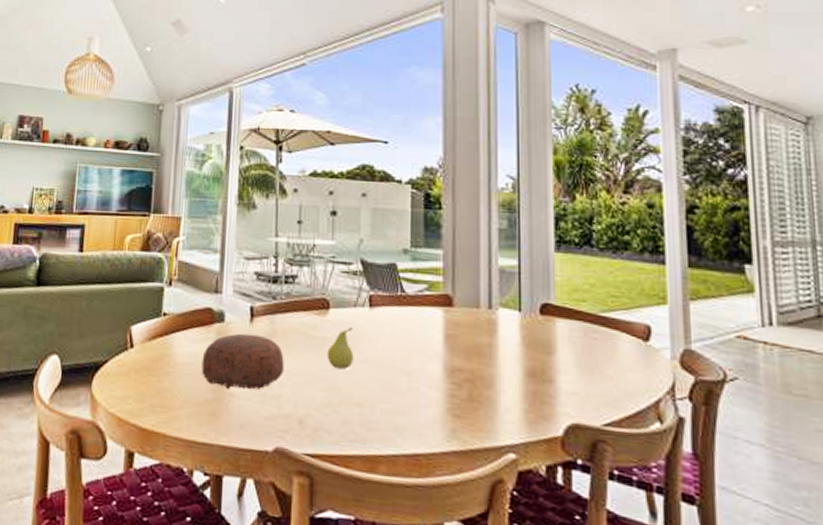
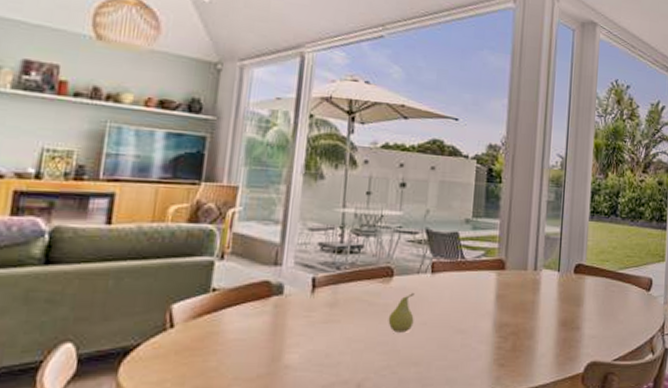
decorative bowl: present [201,333,284,390] -> none [254,305,345,362]

